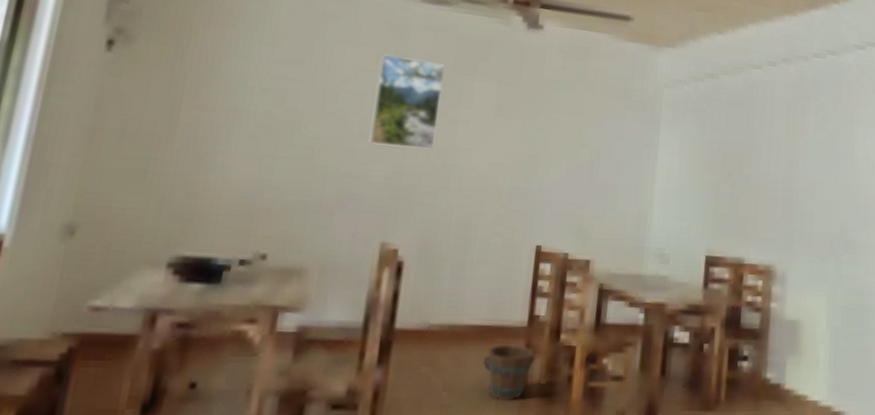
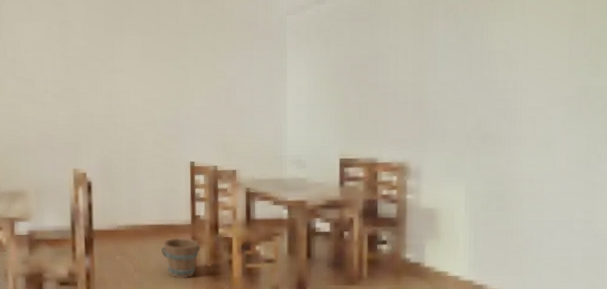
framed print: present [368,54,446,150] -> none [50,24,100,97]

